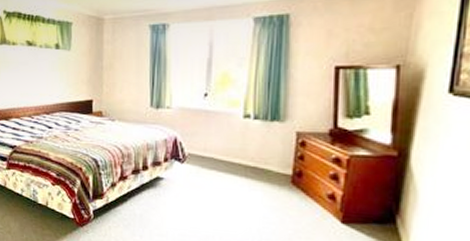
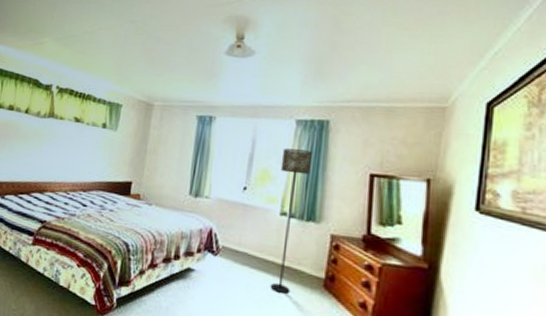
floor lamp: none [238,49,274,192] -> present [270,148,313,294]

